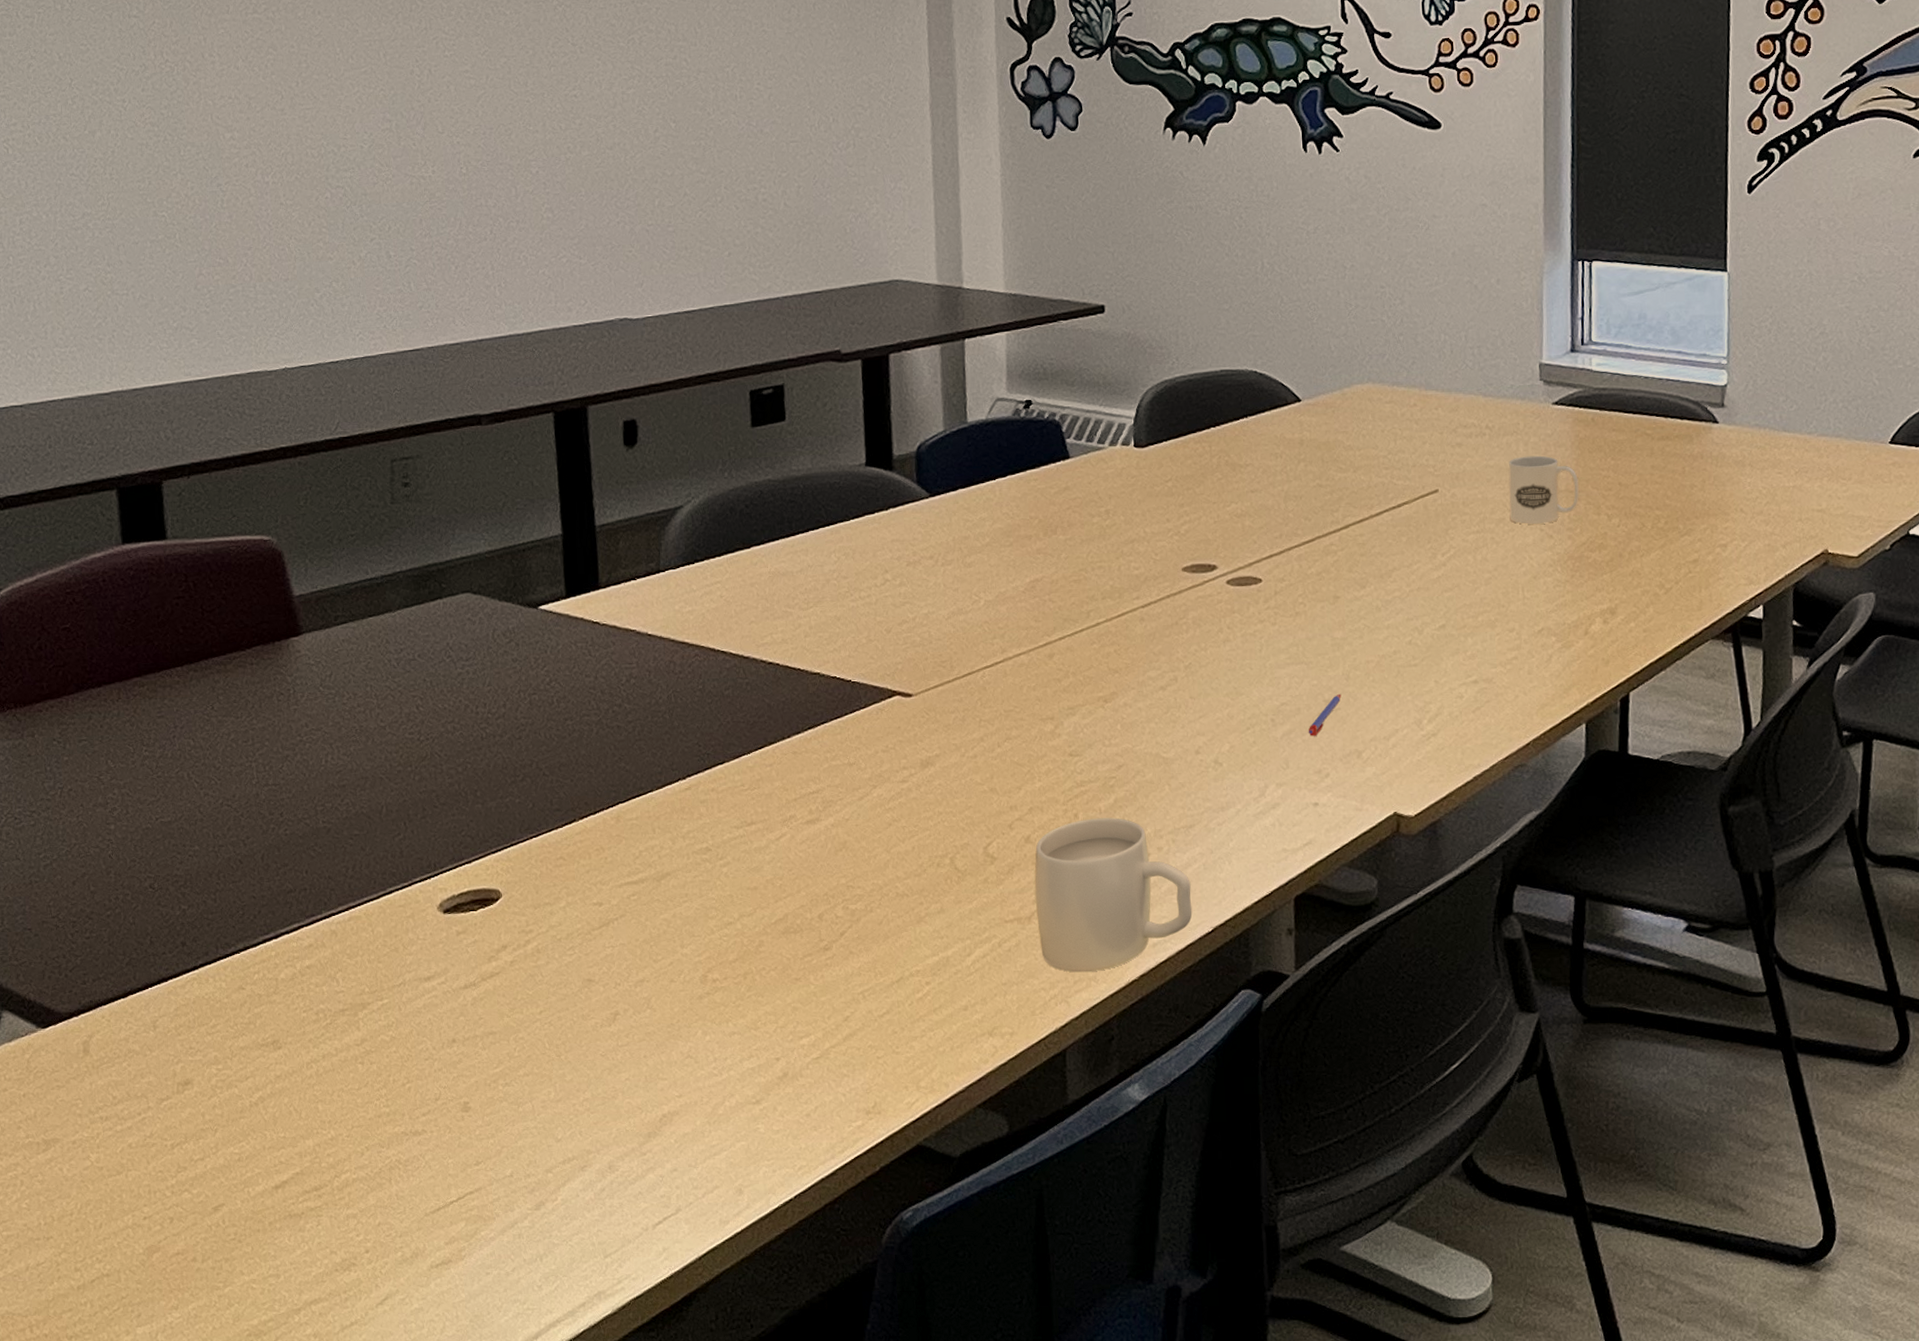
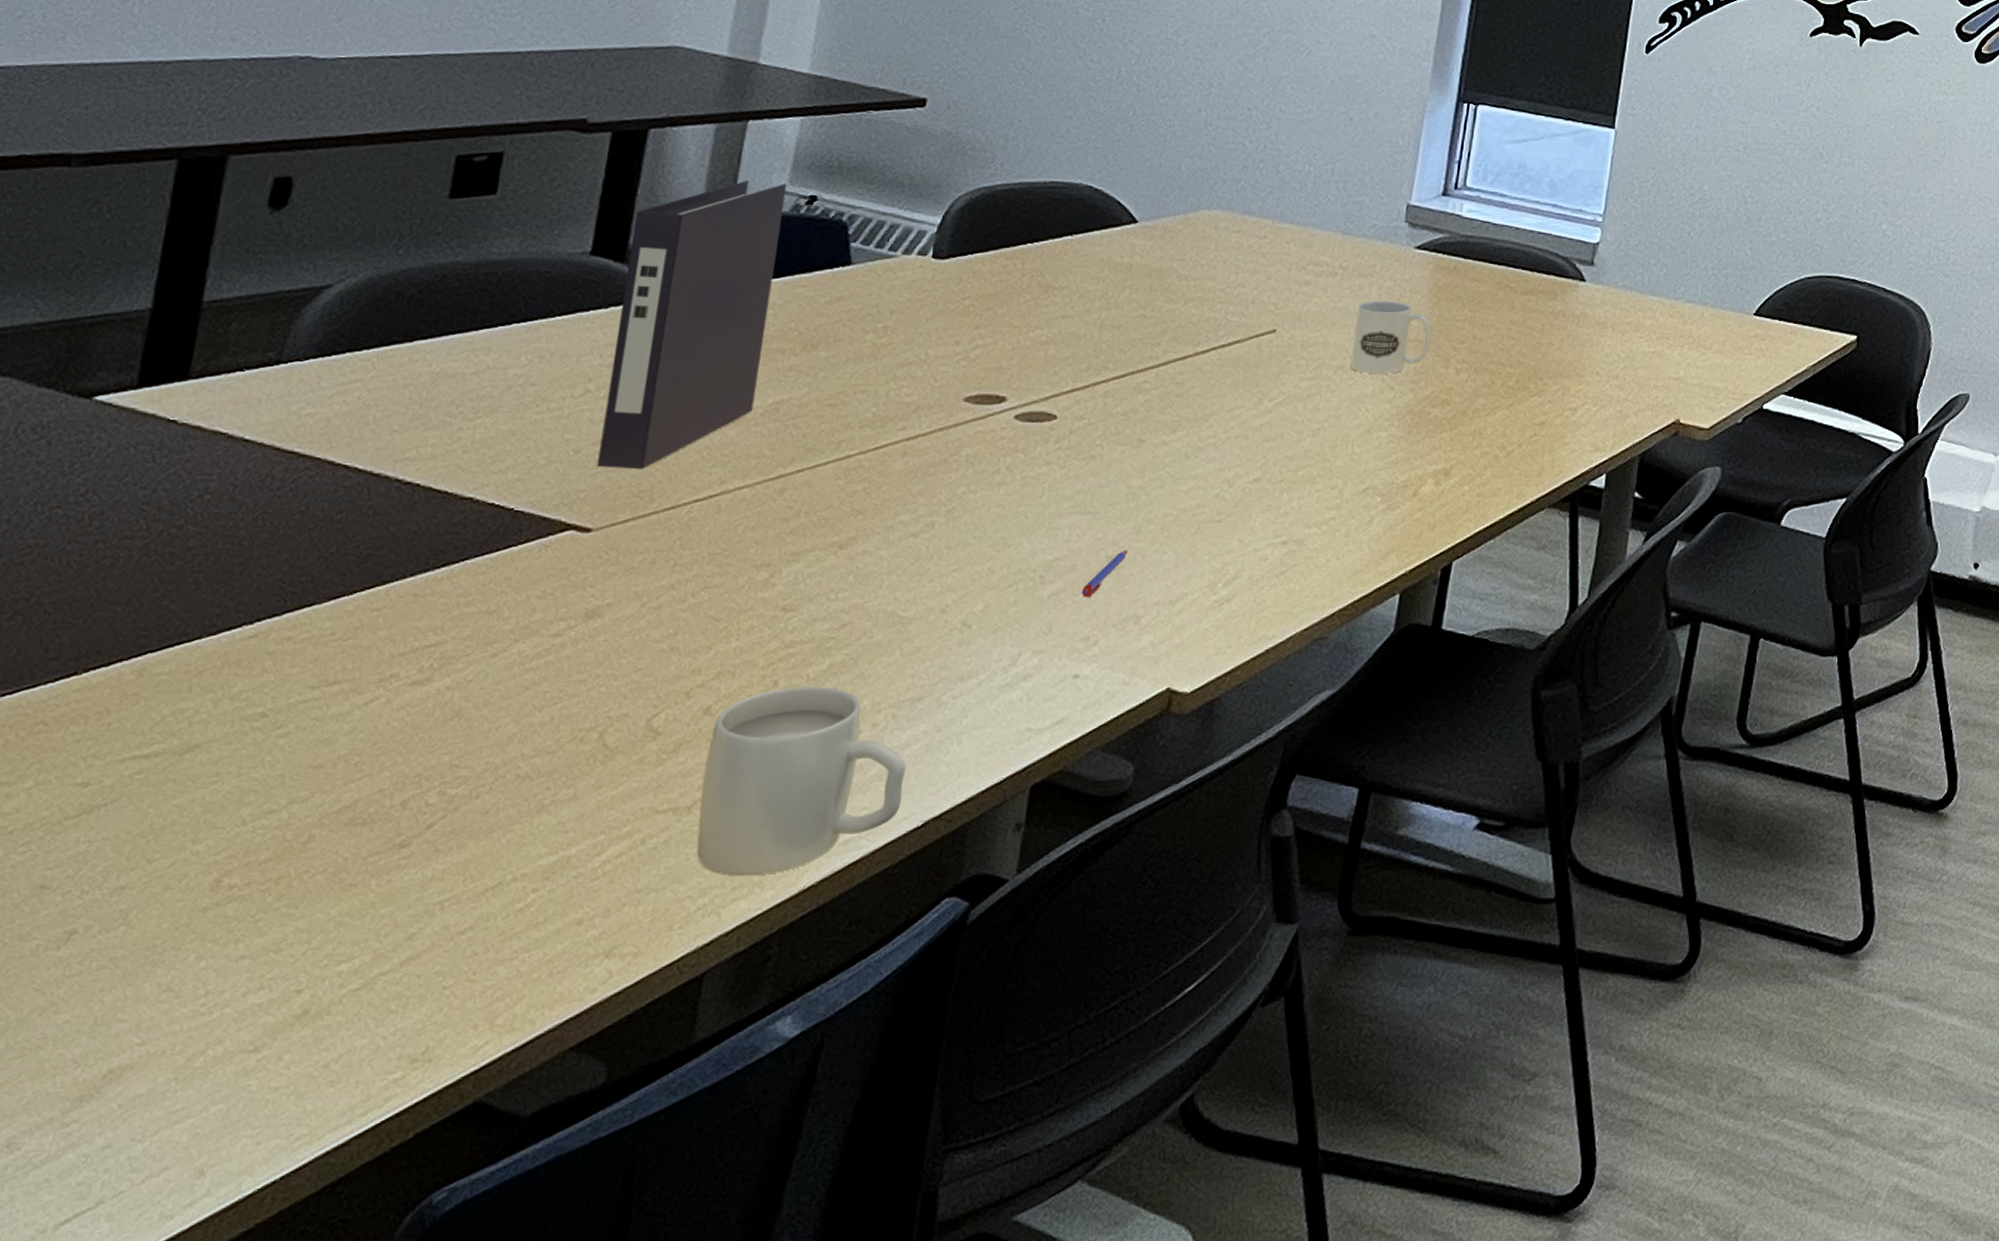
binder: none [894,391,1015,644] -> present [597,180,787,470]

